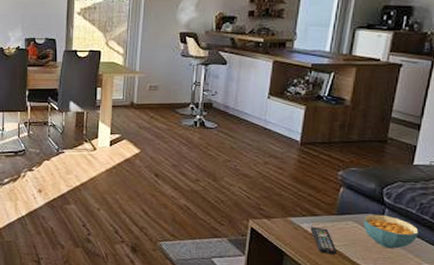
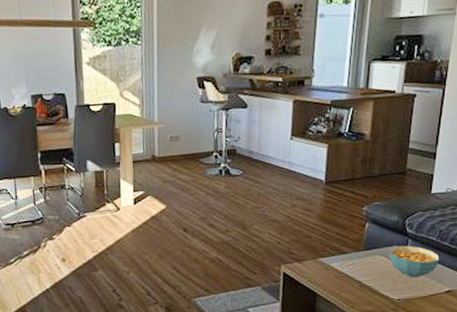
remote control: present [310,226,337,254] -> none [340,264,367,290]

